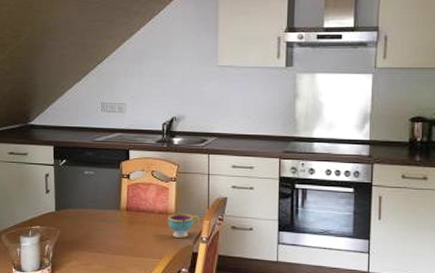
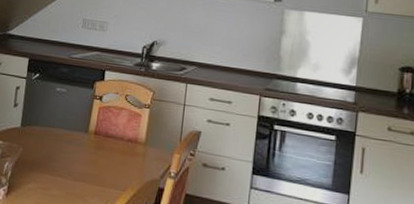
teacup: present [168,213,200,238] -> none [136,143,170,171]

